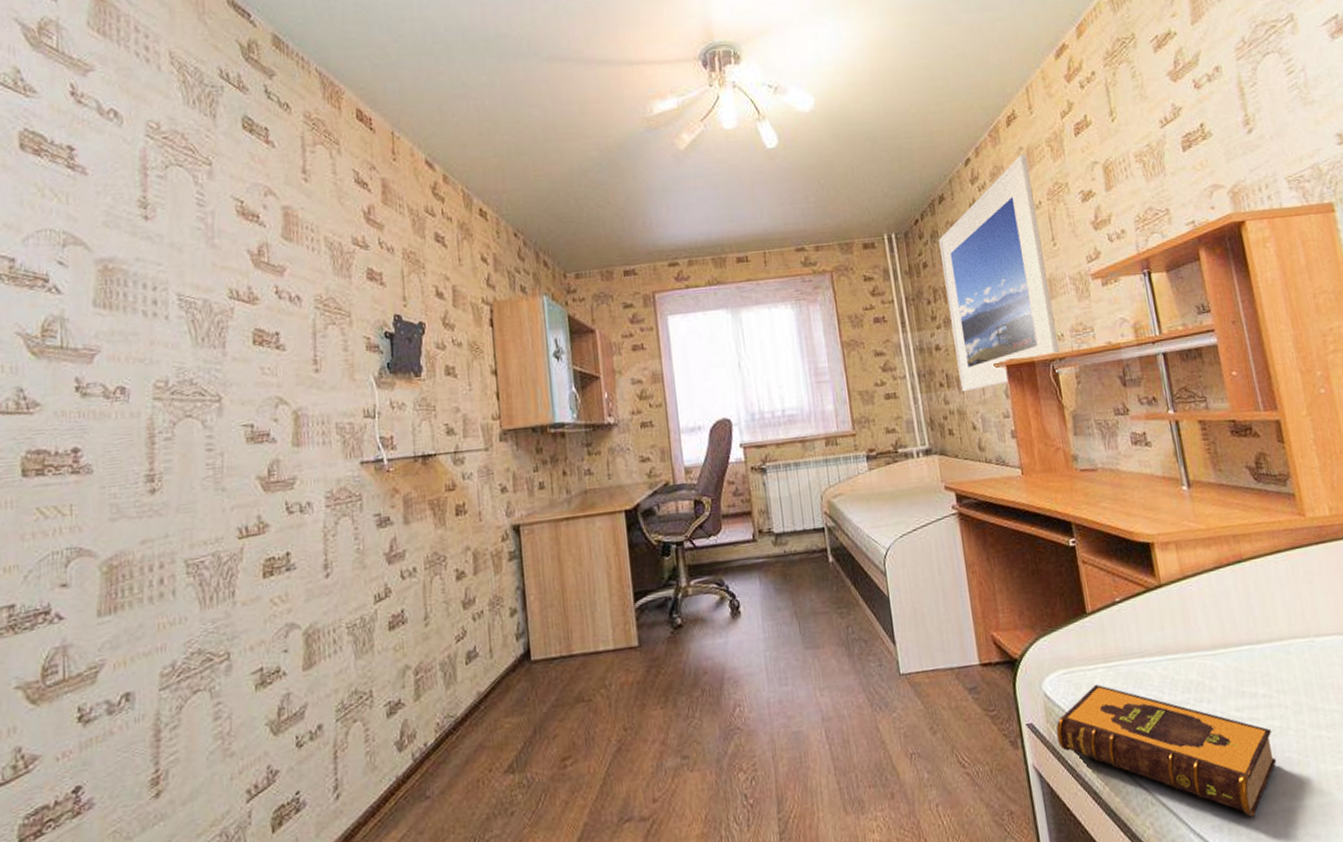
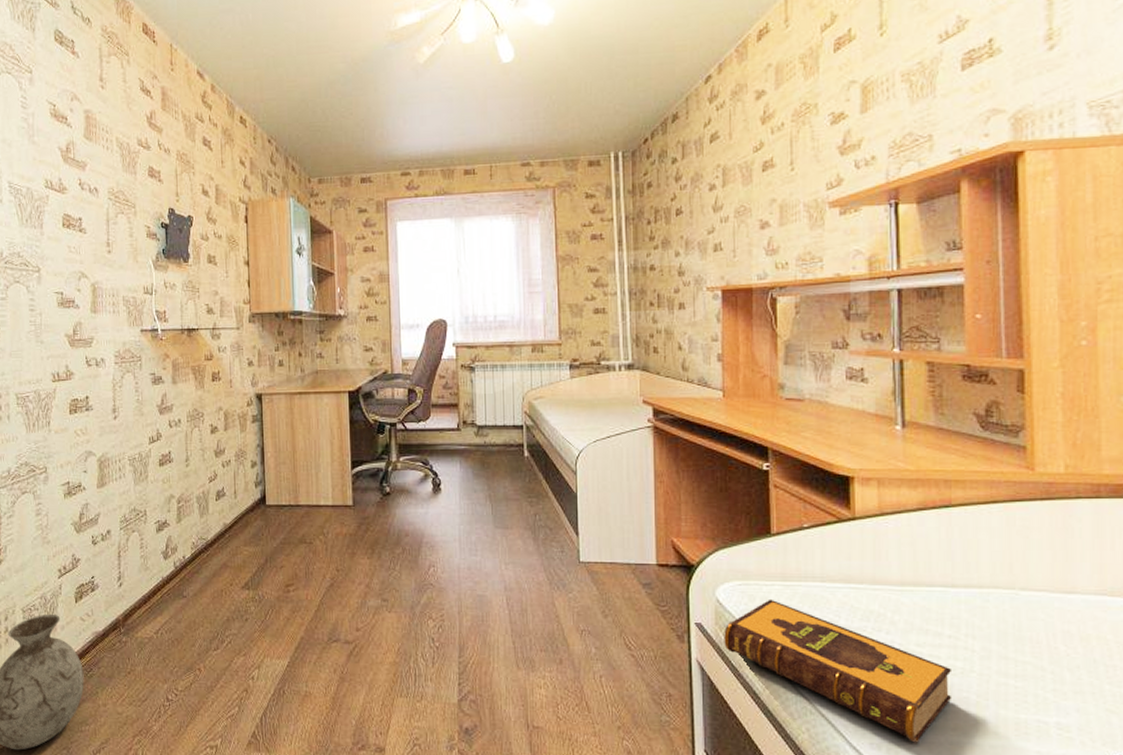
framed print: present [938,154,1063,392] -> none [666,71,782,313]

